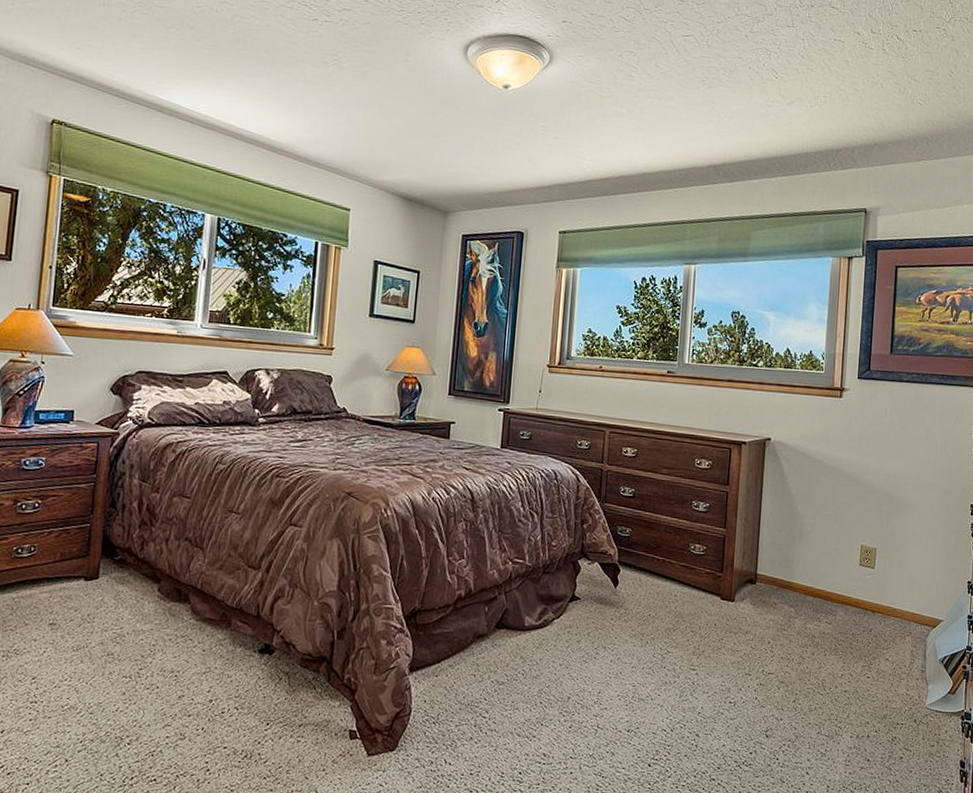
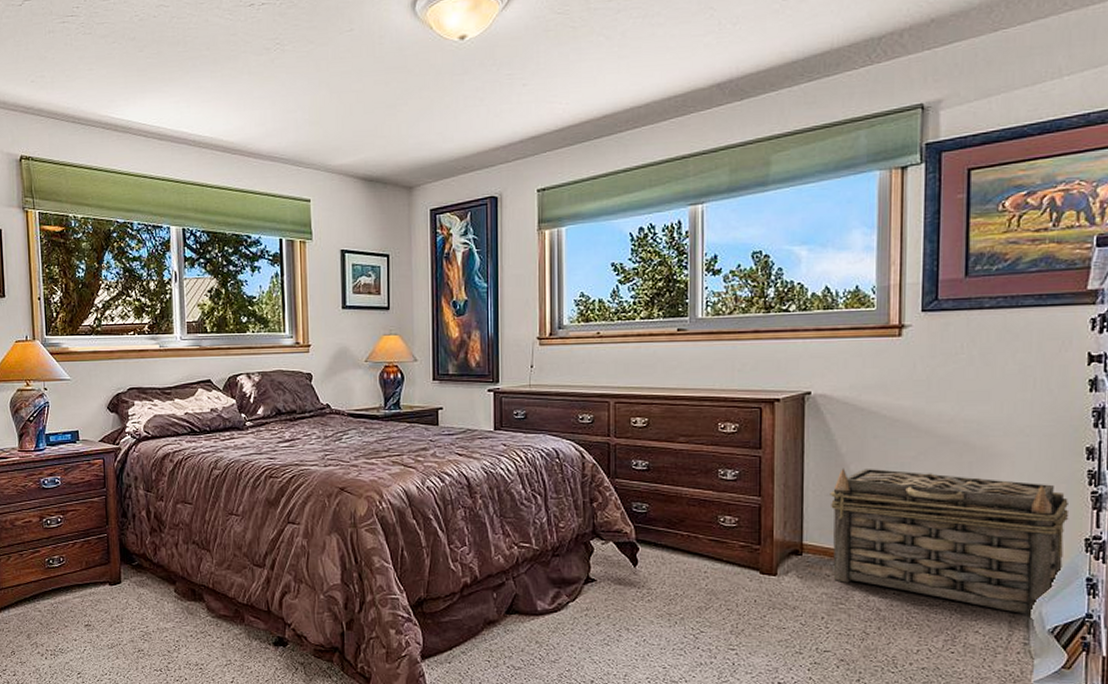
basket: none [779,507,958,650] -> present [830,468,1070,619]

